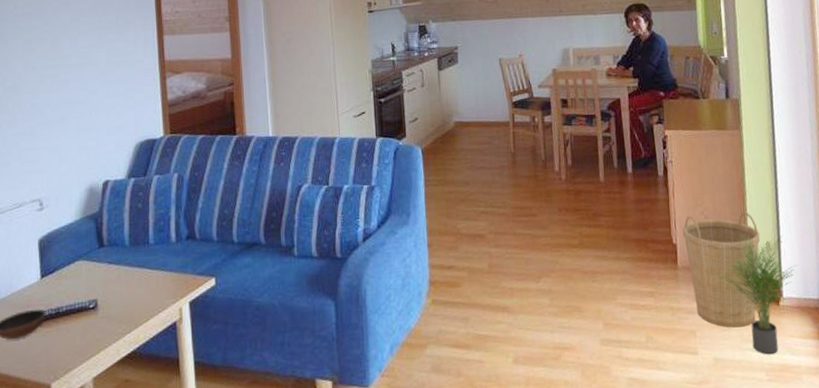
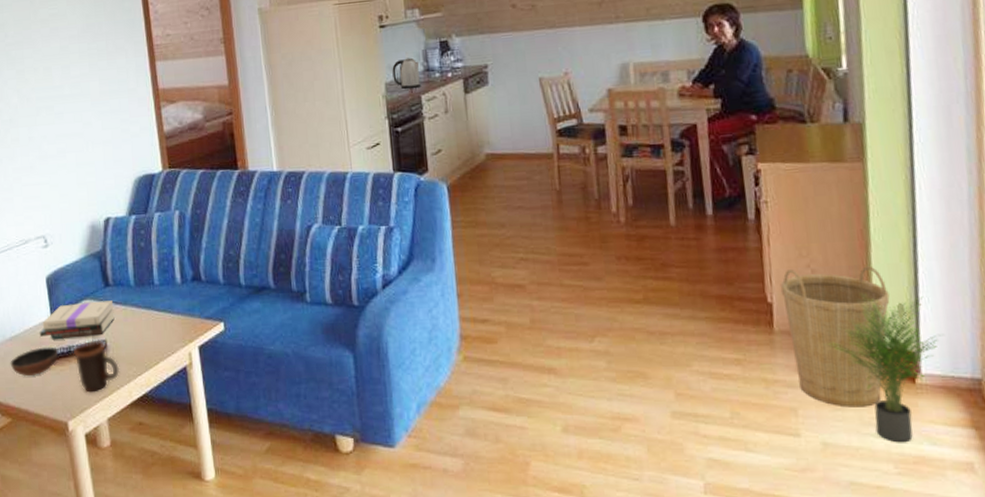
books: none [27,260,107,302] -> present [39,300,115,340]
mug: none [61,299,109,353] -> present [73,339,120,393]
kettle: none [378,39,401,66] -> present [392,57,420,90]

